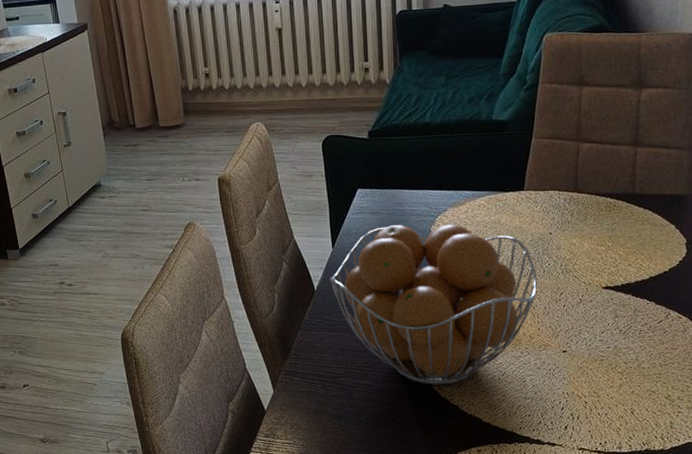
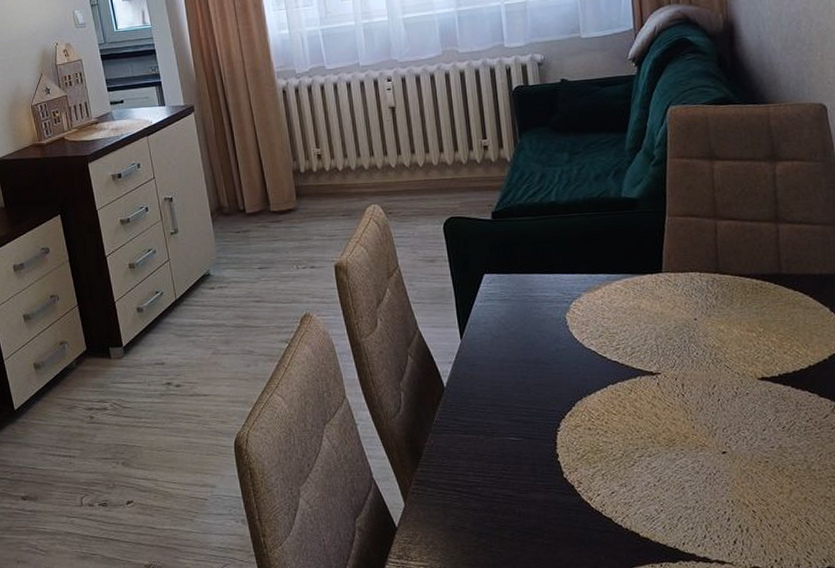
fruit basket: present [329,224,538,386] -> none [459,311,688,495]

